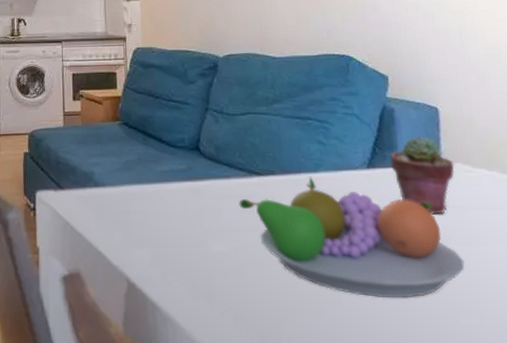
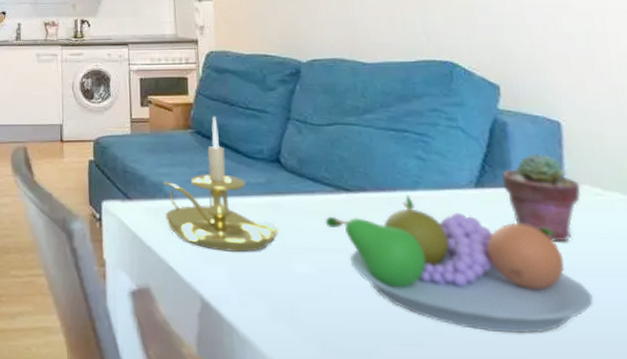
candle holder: none [92,108,198,236] -> present [162,116,279,253]

